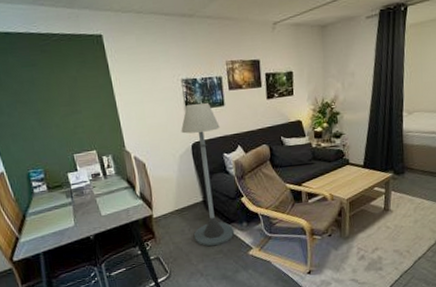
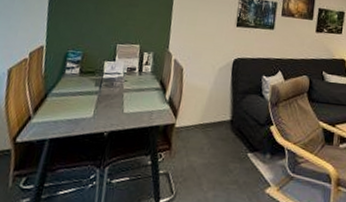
floor lamp: present [181,103,235,247] -> none [212,21,265,175]

